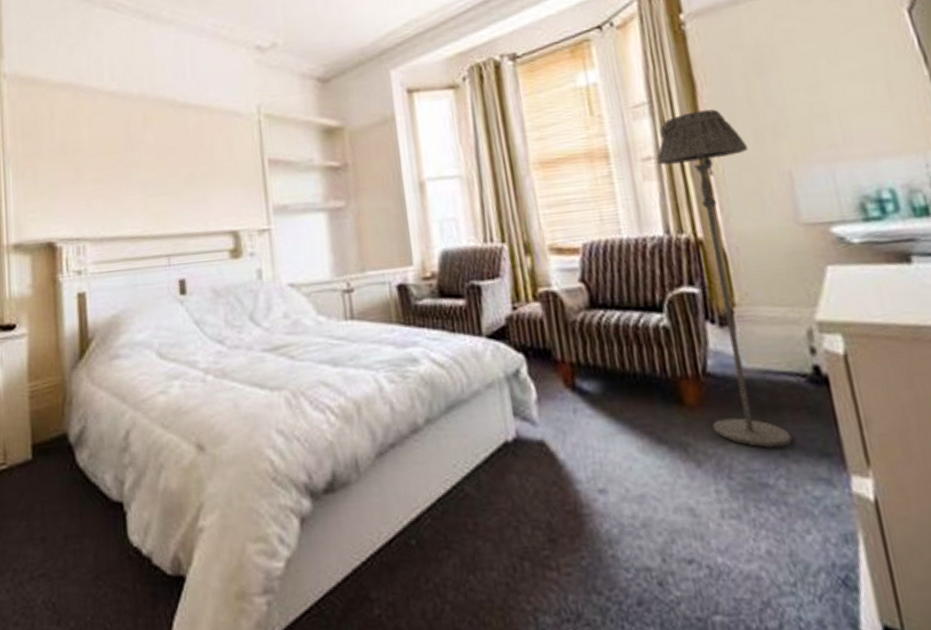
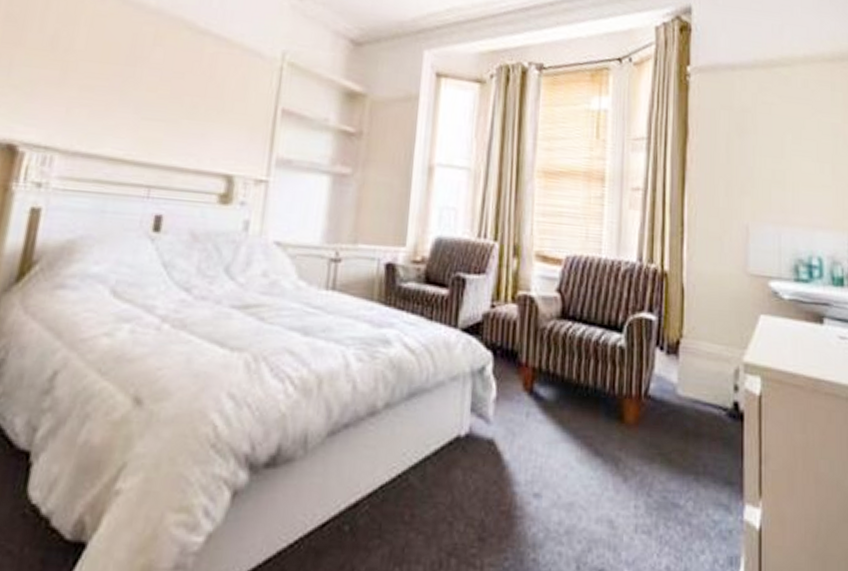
floor lamp: present [657,109,792,448] -> none [644,155,718,472]

